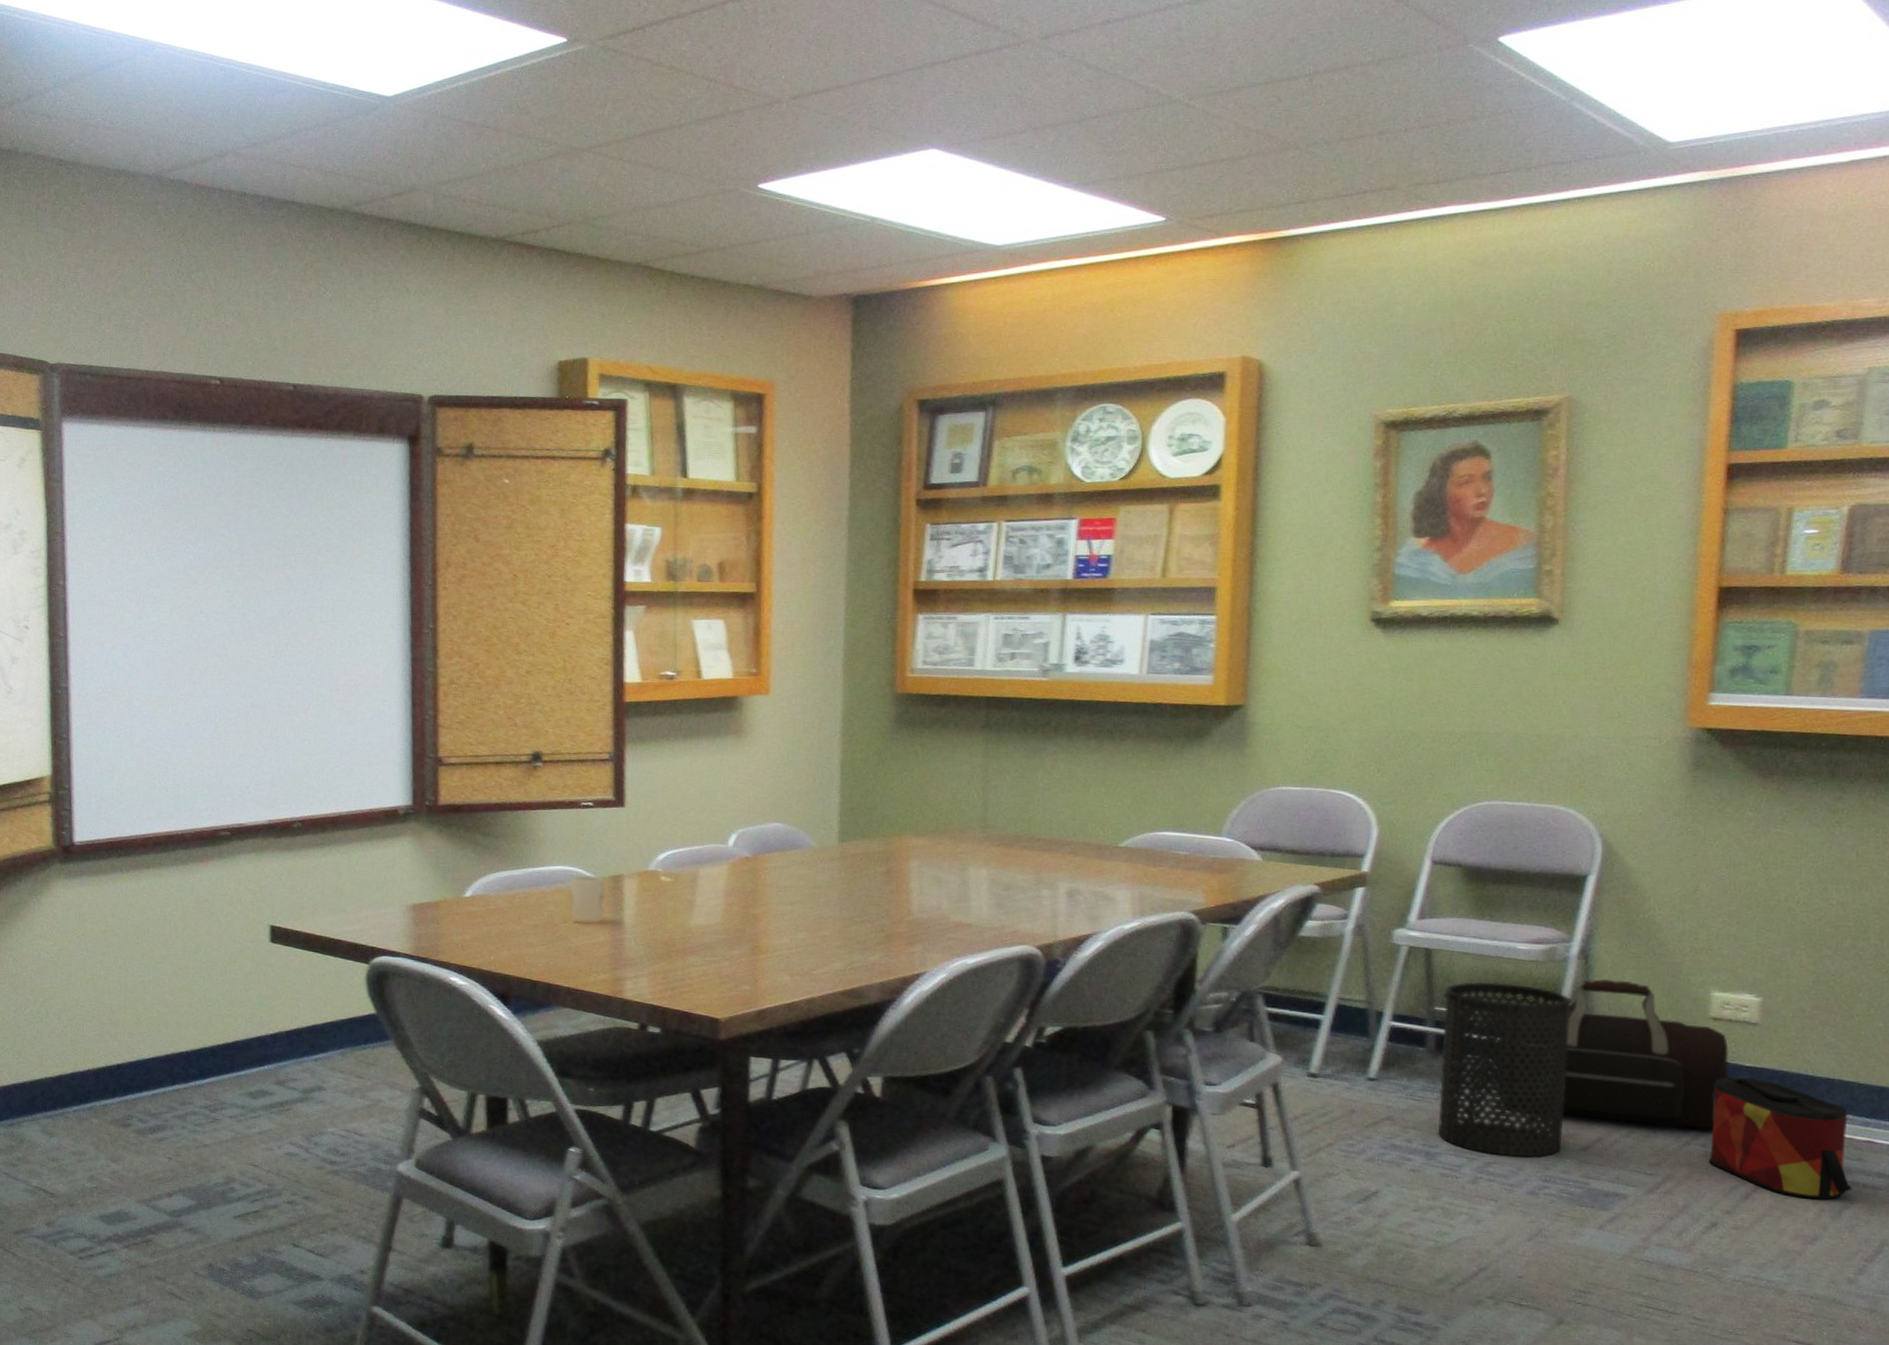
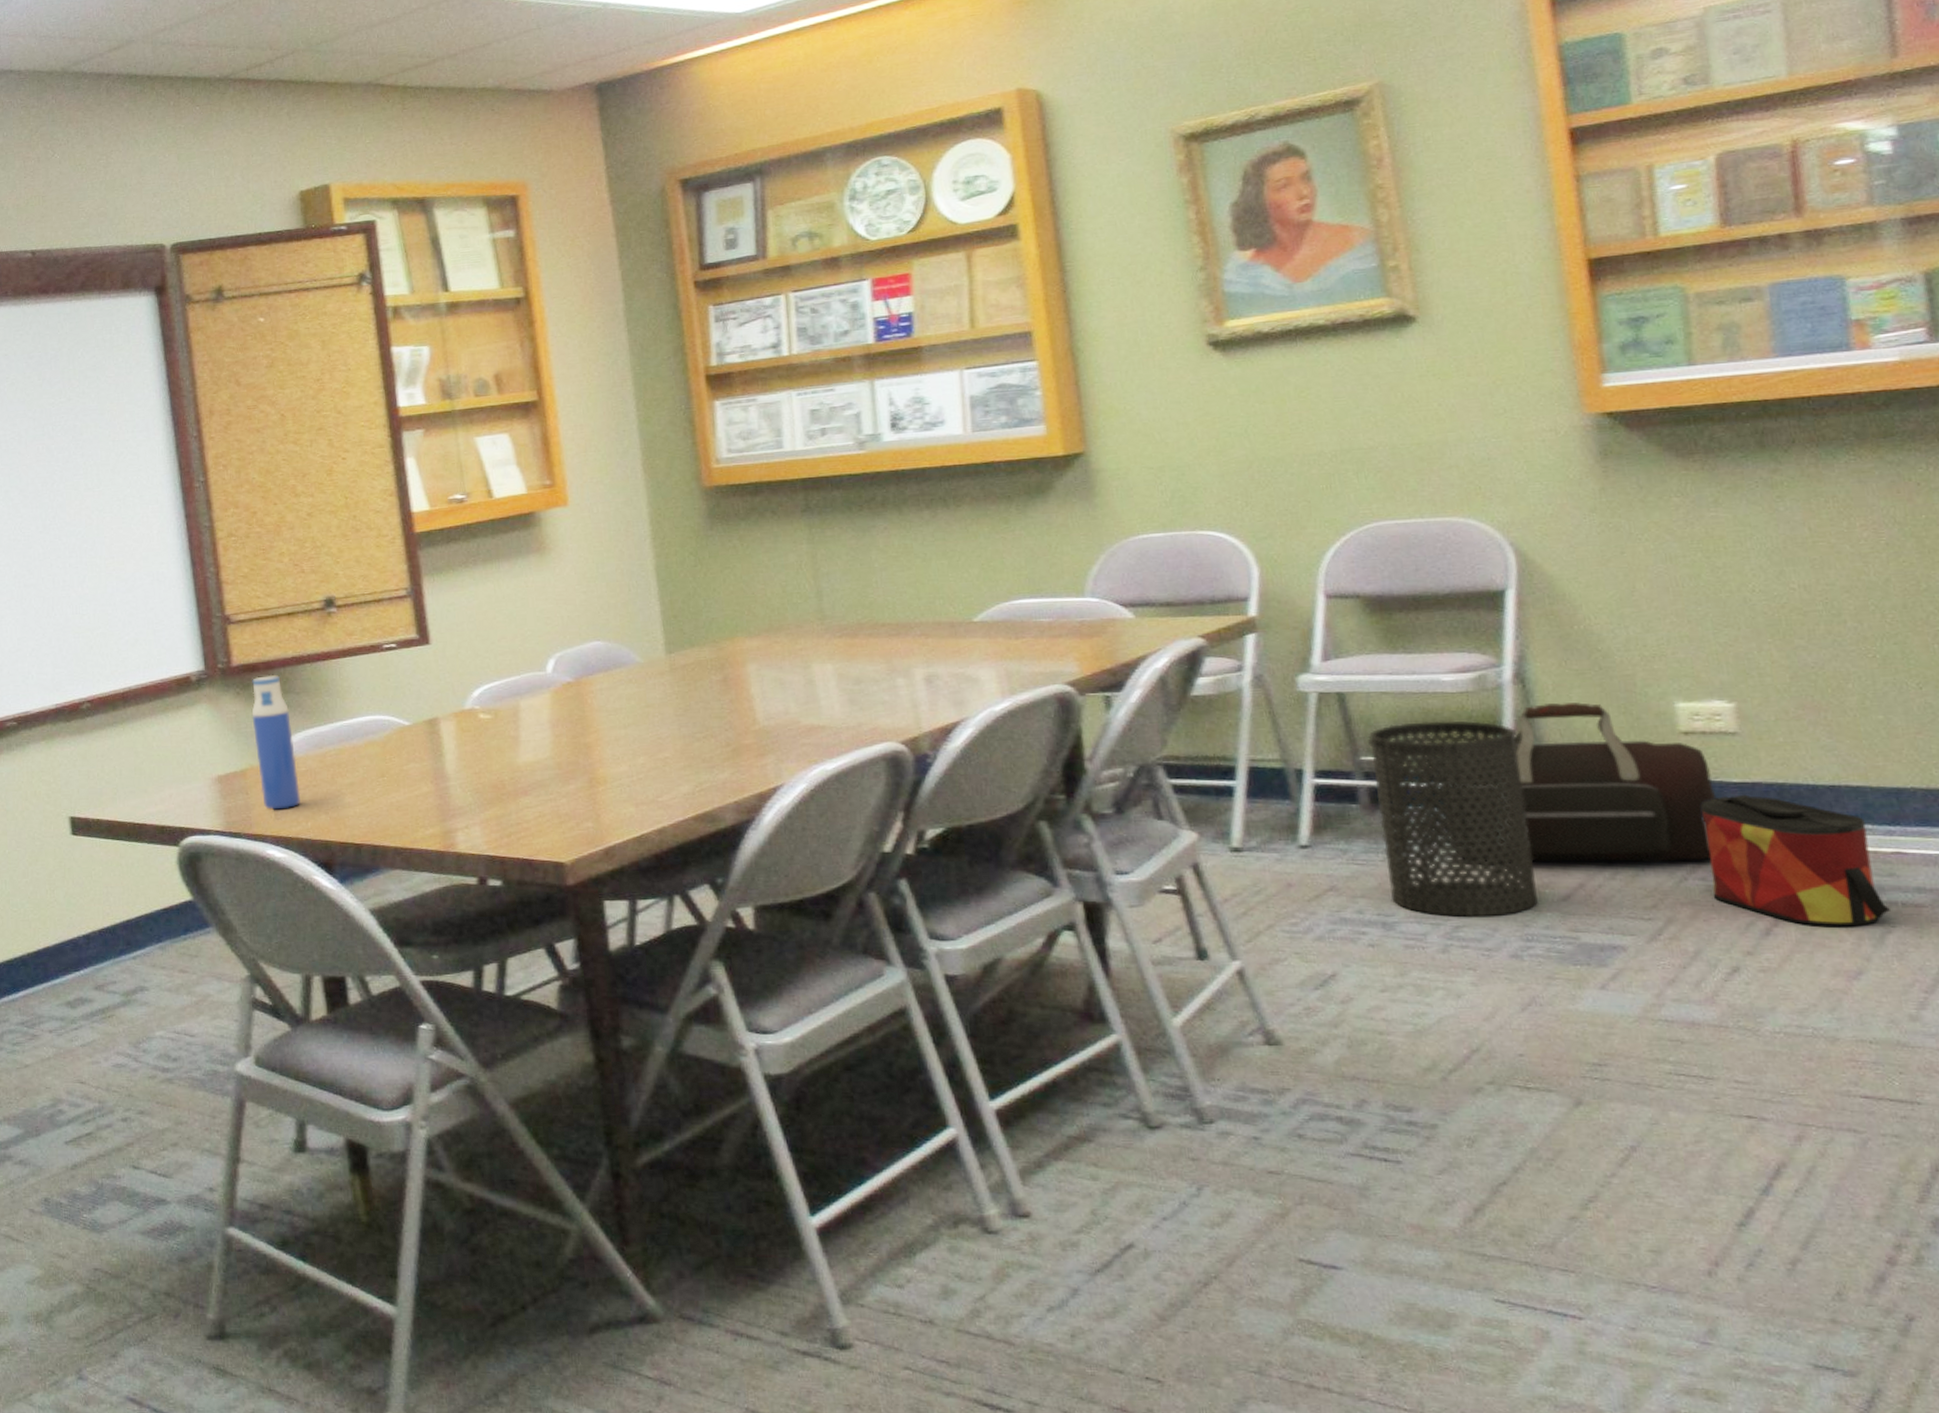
water bottle: none [451,817,488,942] -> present [251,675,301,810]
mug: present [569,875,606,924] -> none [382,721,424,775]

